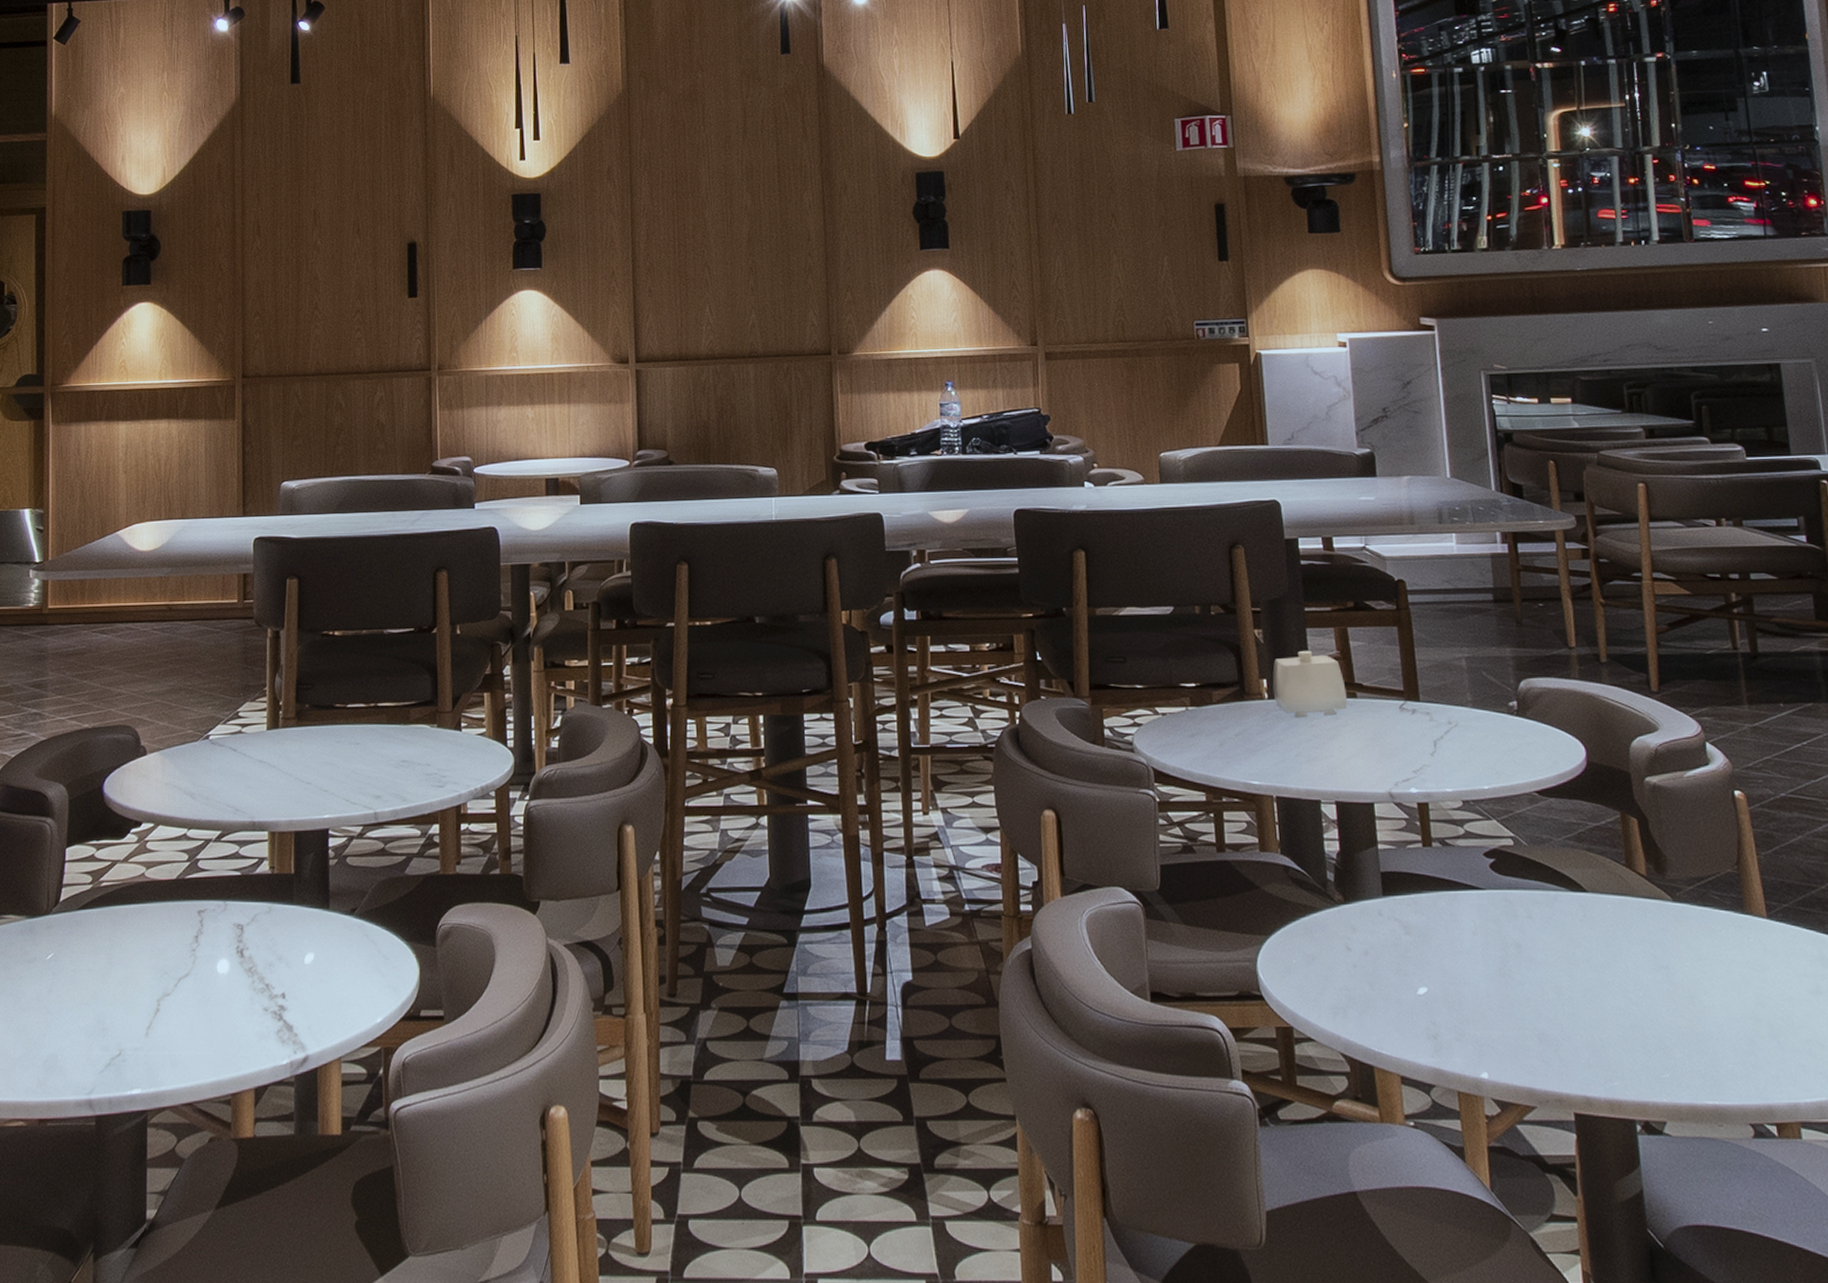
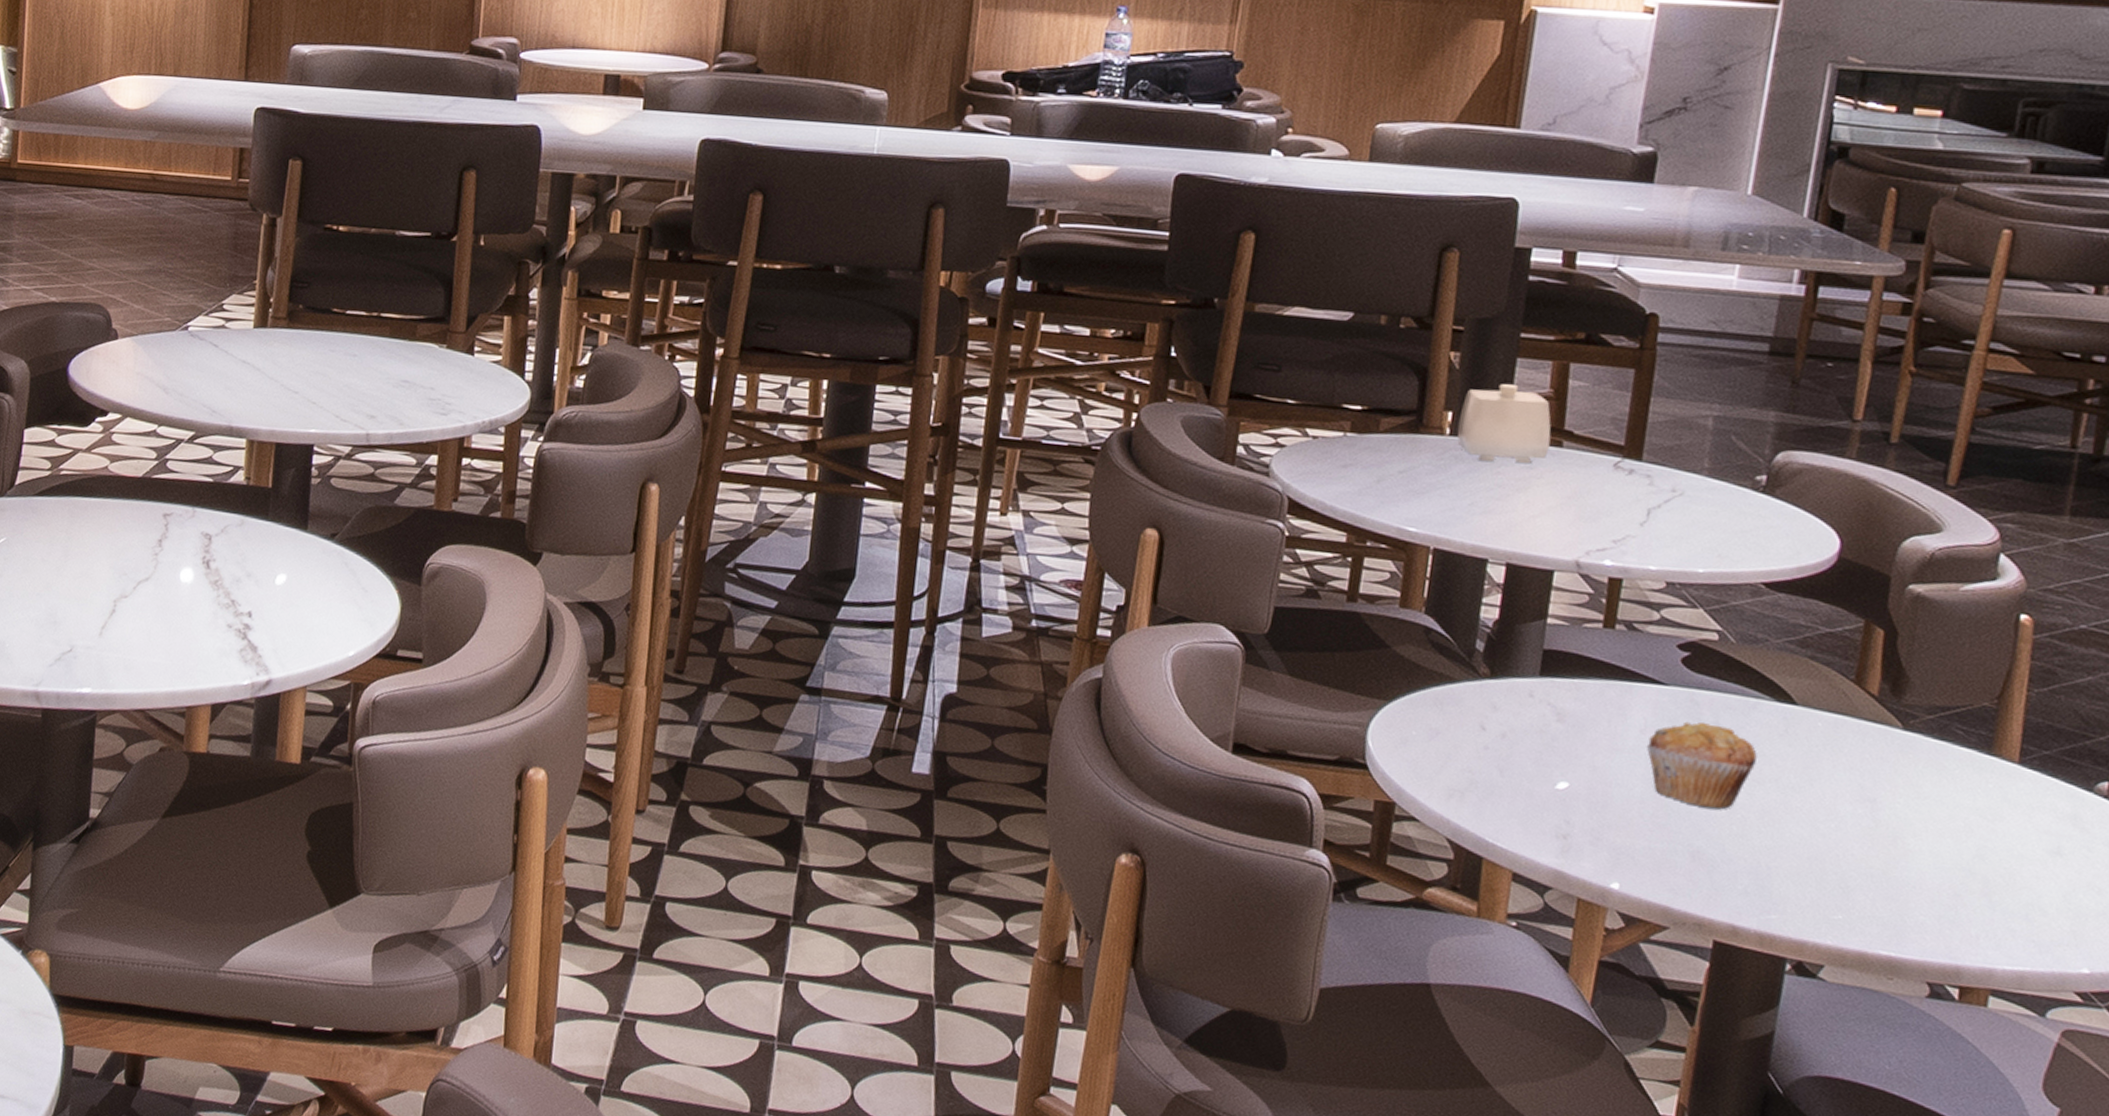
muffin: none [1480,918,1569,992] -> present [1646,721,1757,809]

